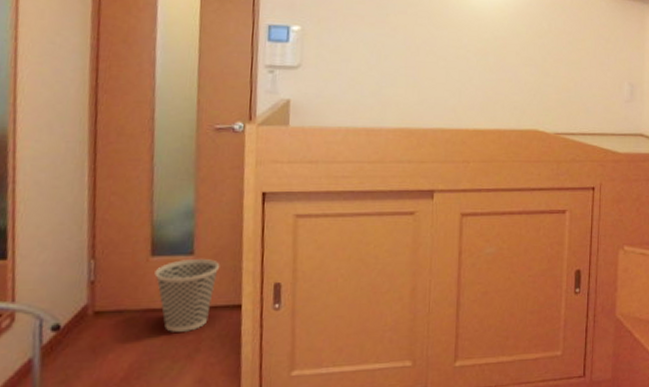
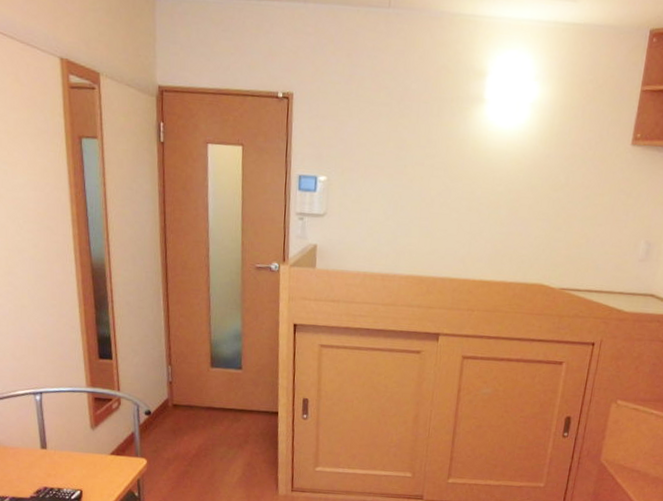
wastebasket: present [154,258,220,332] -> none [214,372,262,427]

